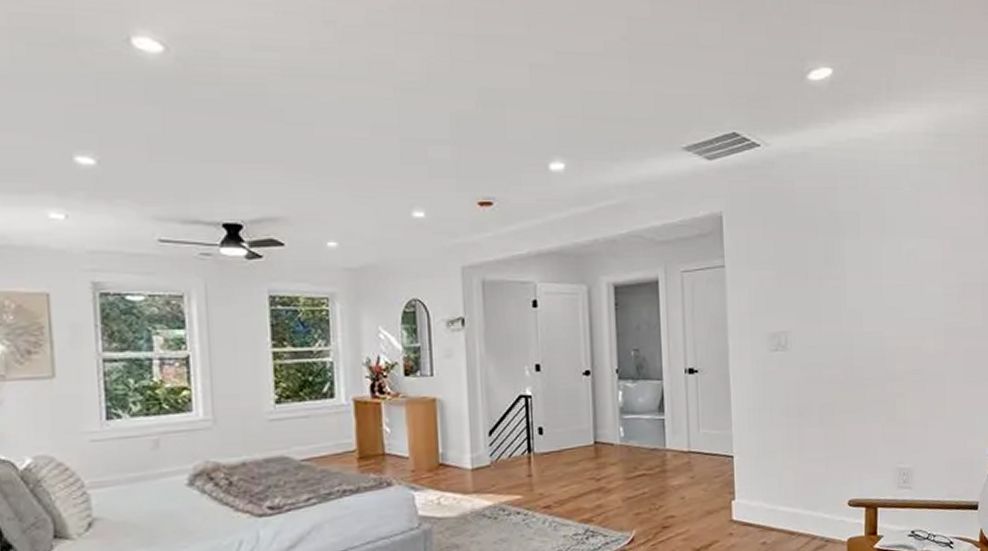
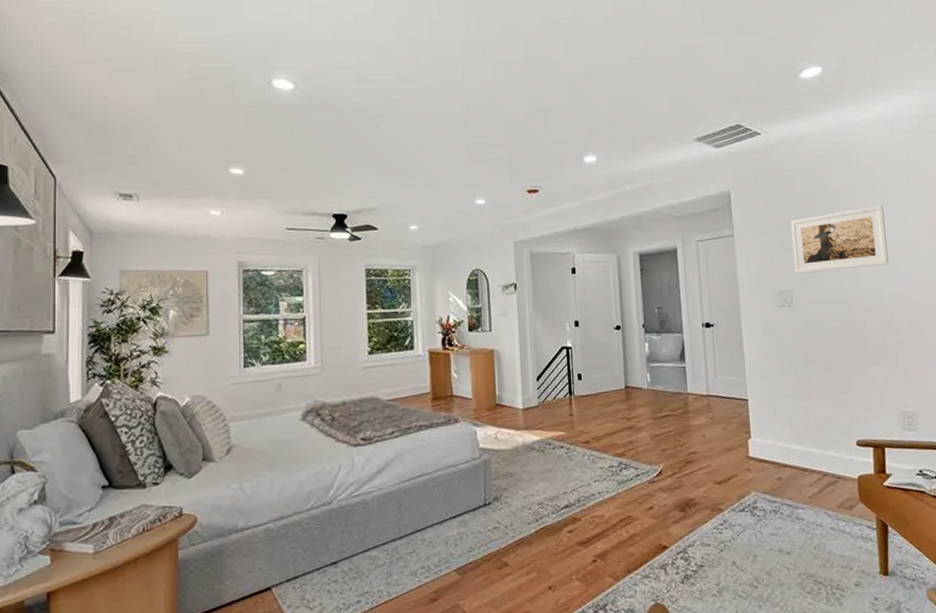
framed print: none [788,236,893,313] -> present [790,205,889,274]

